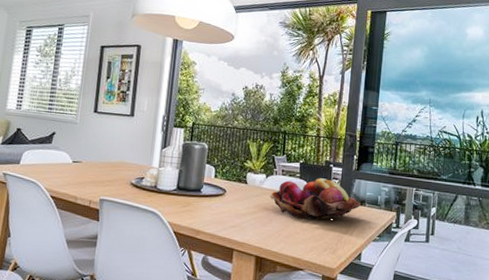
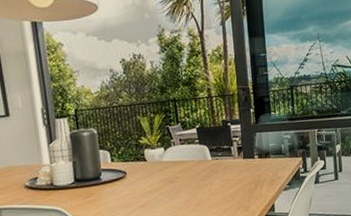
fruit basket: present [269,178,361,220] -> none [171,138,266,184]

